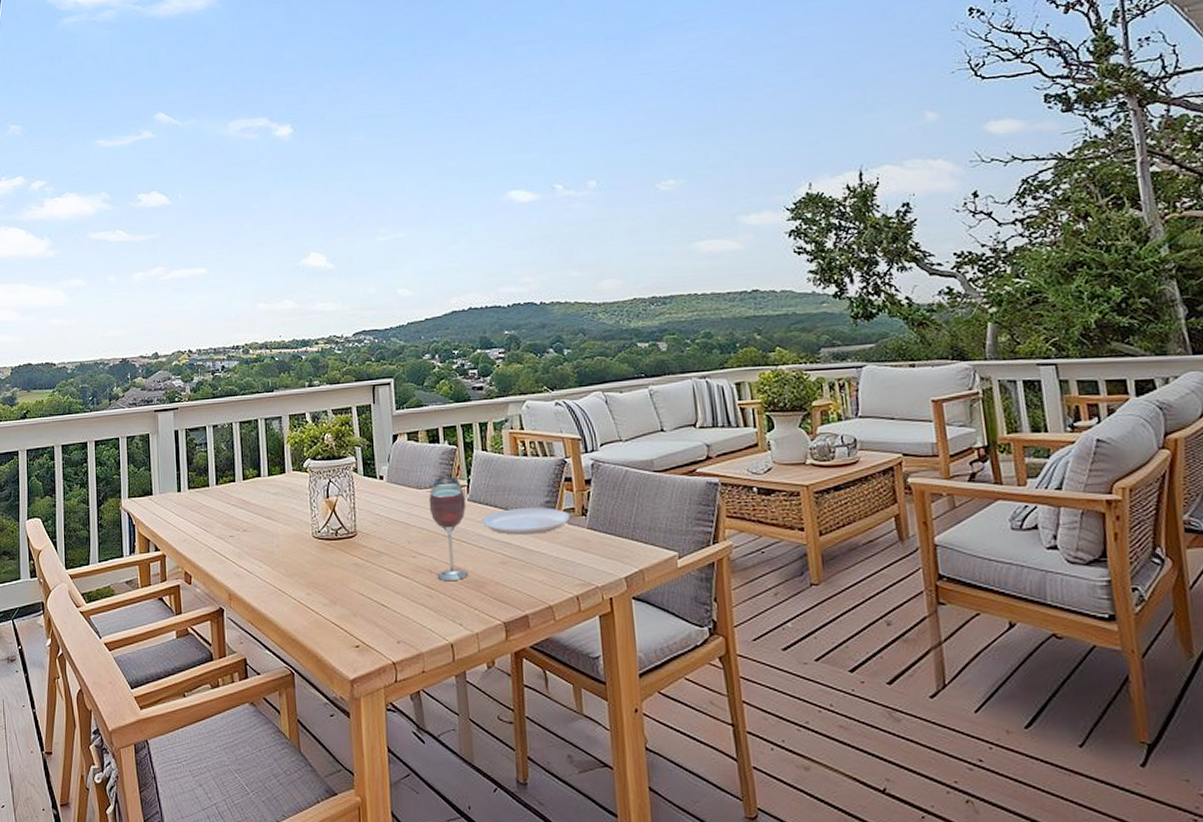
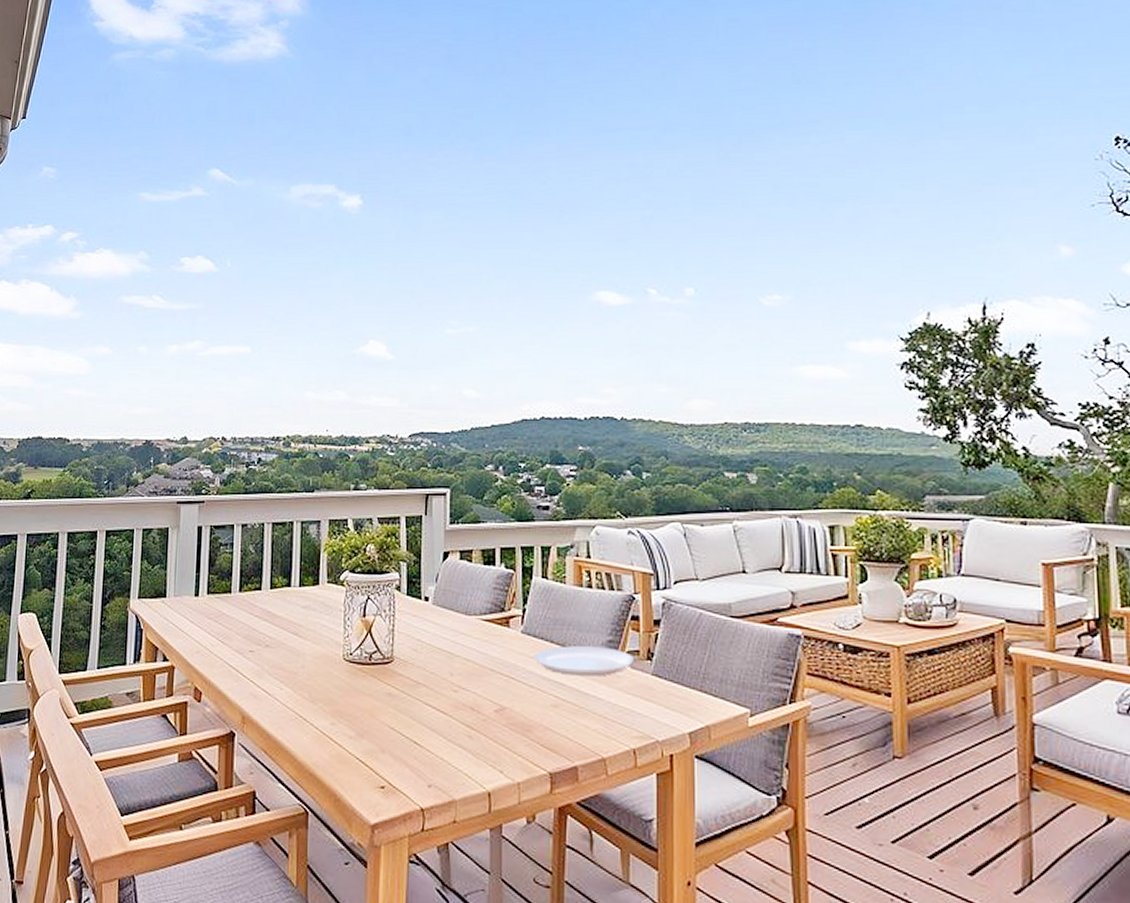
wineglass: present [429,477,469,582] -> none [477,604,519,722]

